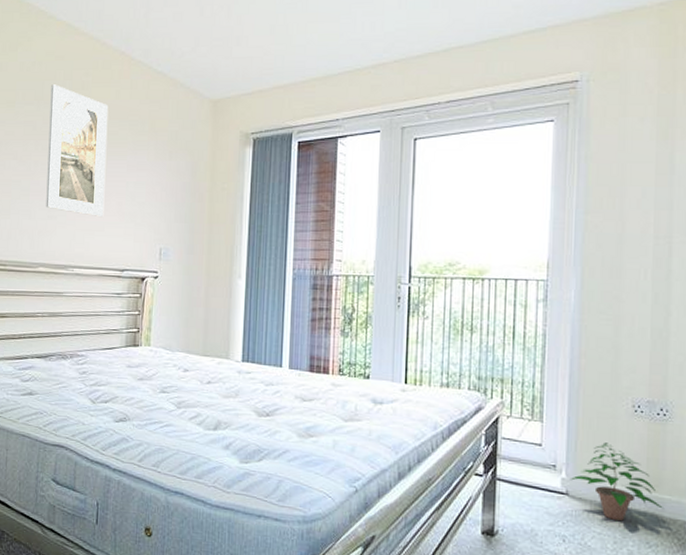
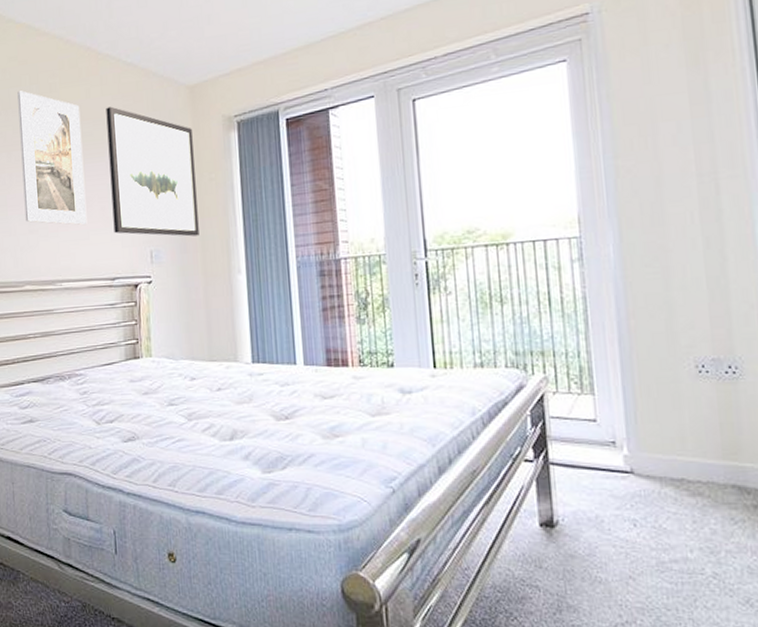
wall art: none [128,110,211,239] -> present [106,106,199,237]
potted plant: present [569,442,665,521] -> none [633,410,747,496]

